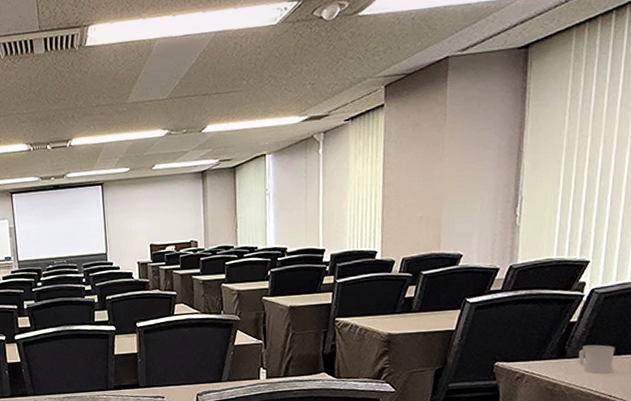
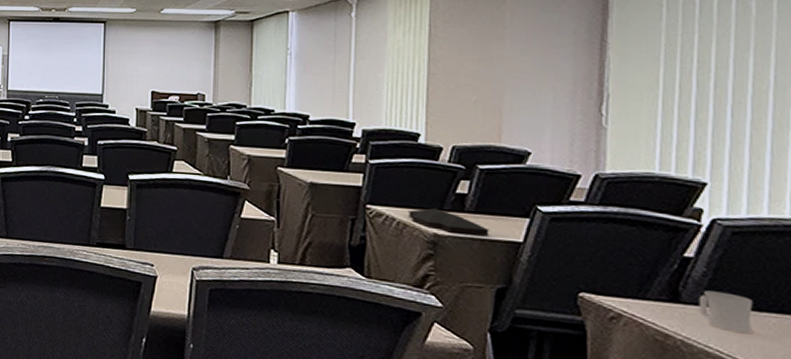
papers: none [367,313,432,331] -> present [407,208,491,236]

